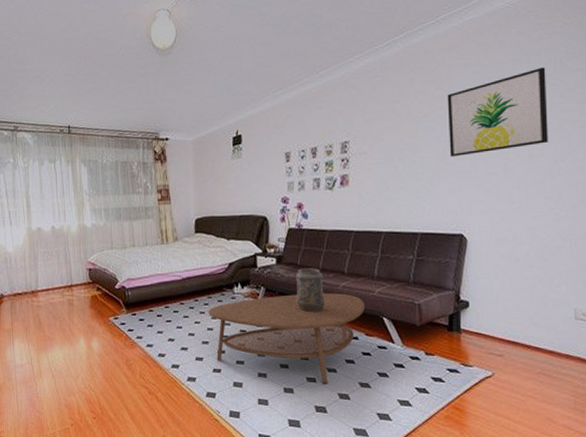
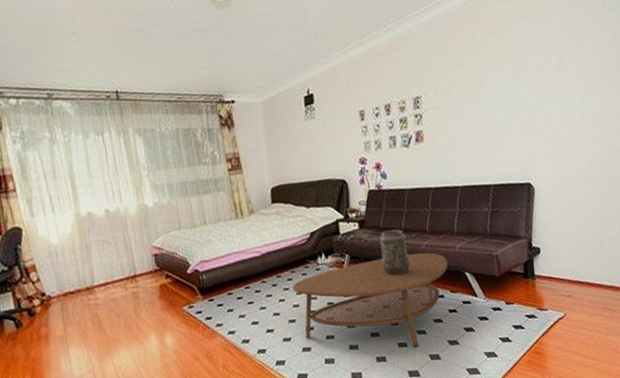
wall art: present [447,67,548,157] -> none [507,19,595,109]

